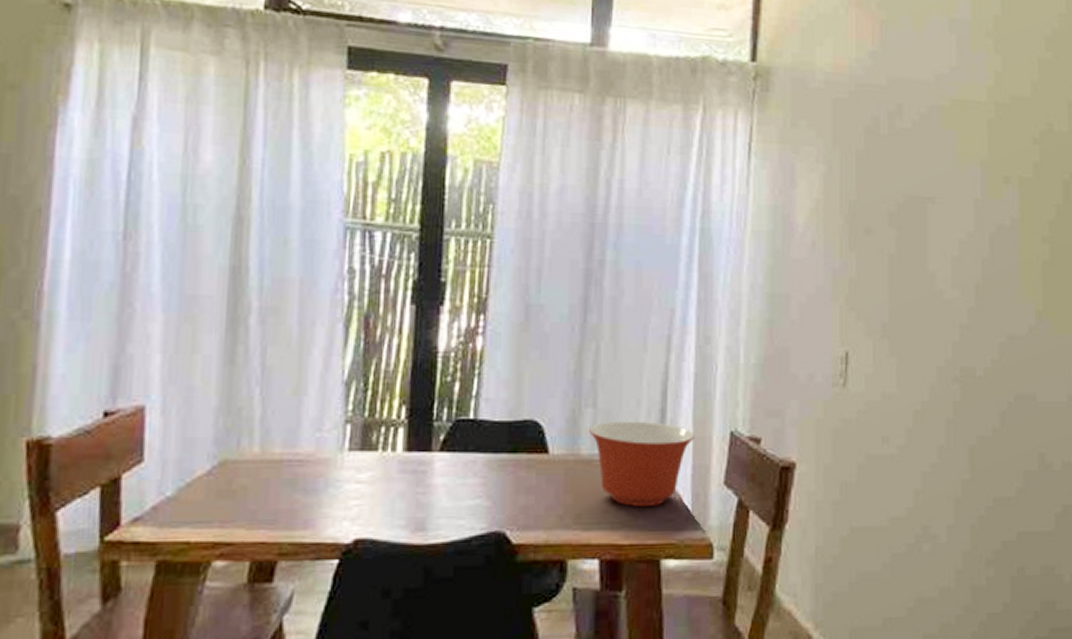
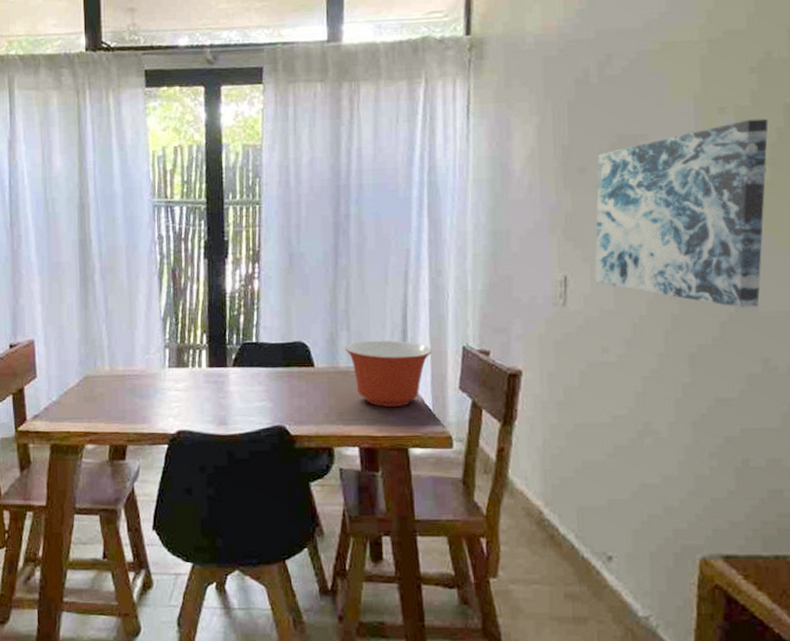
wall art: none [877,192,1049,397] -> present [594,118,769,308]

